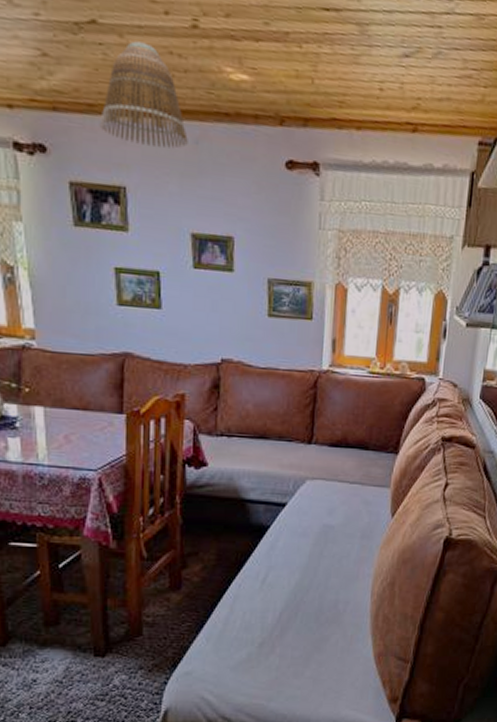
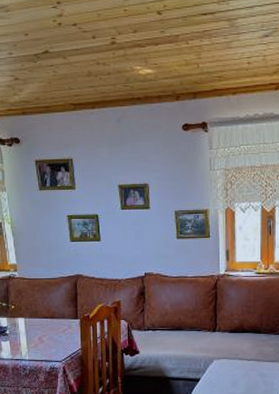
lamp shade: present [100,41,188,149] -> none [53,60,113,128]

